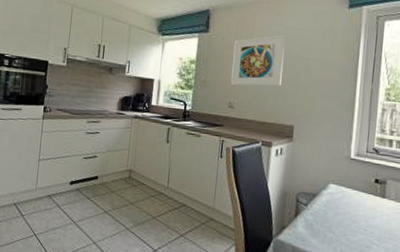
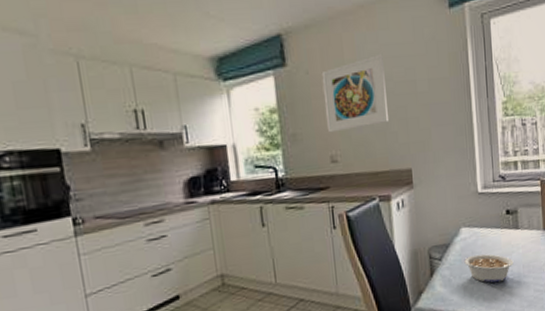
legume: none [328,209,376,240] -> present [464,254,514,283]

